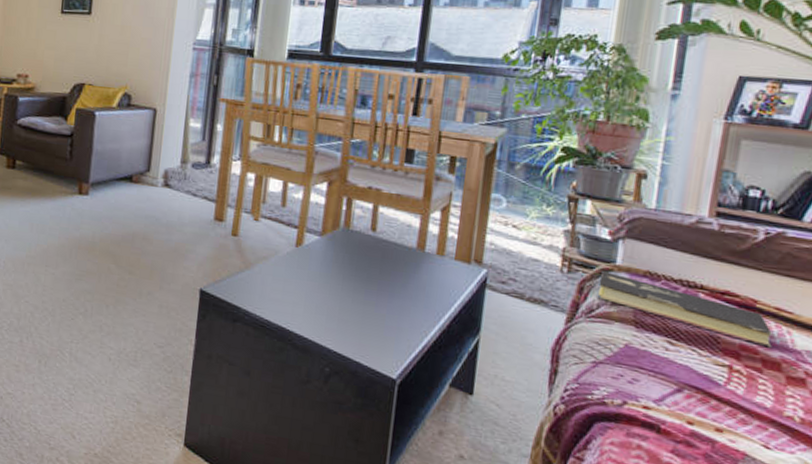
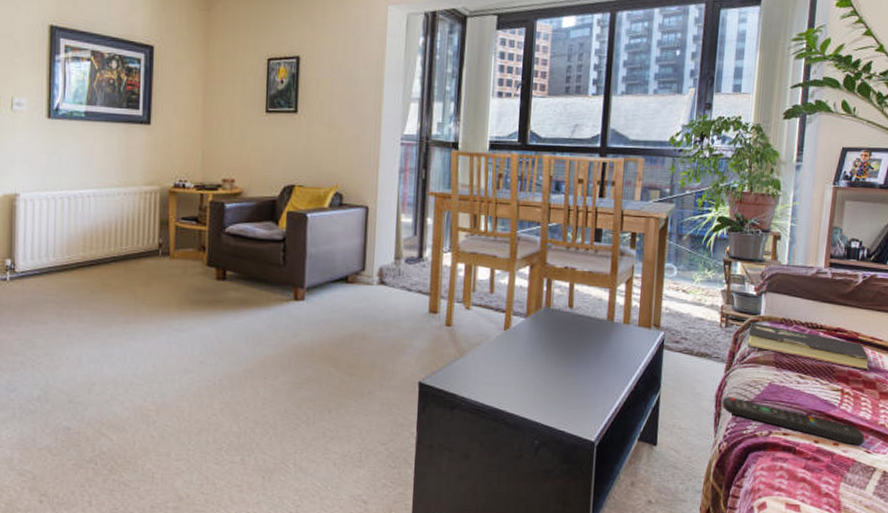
remote control: none [559,352,763,438] -> present [722,397,865,446]

